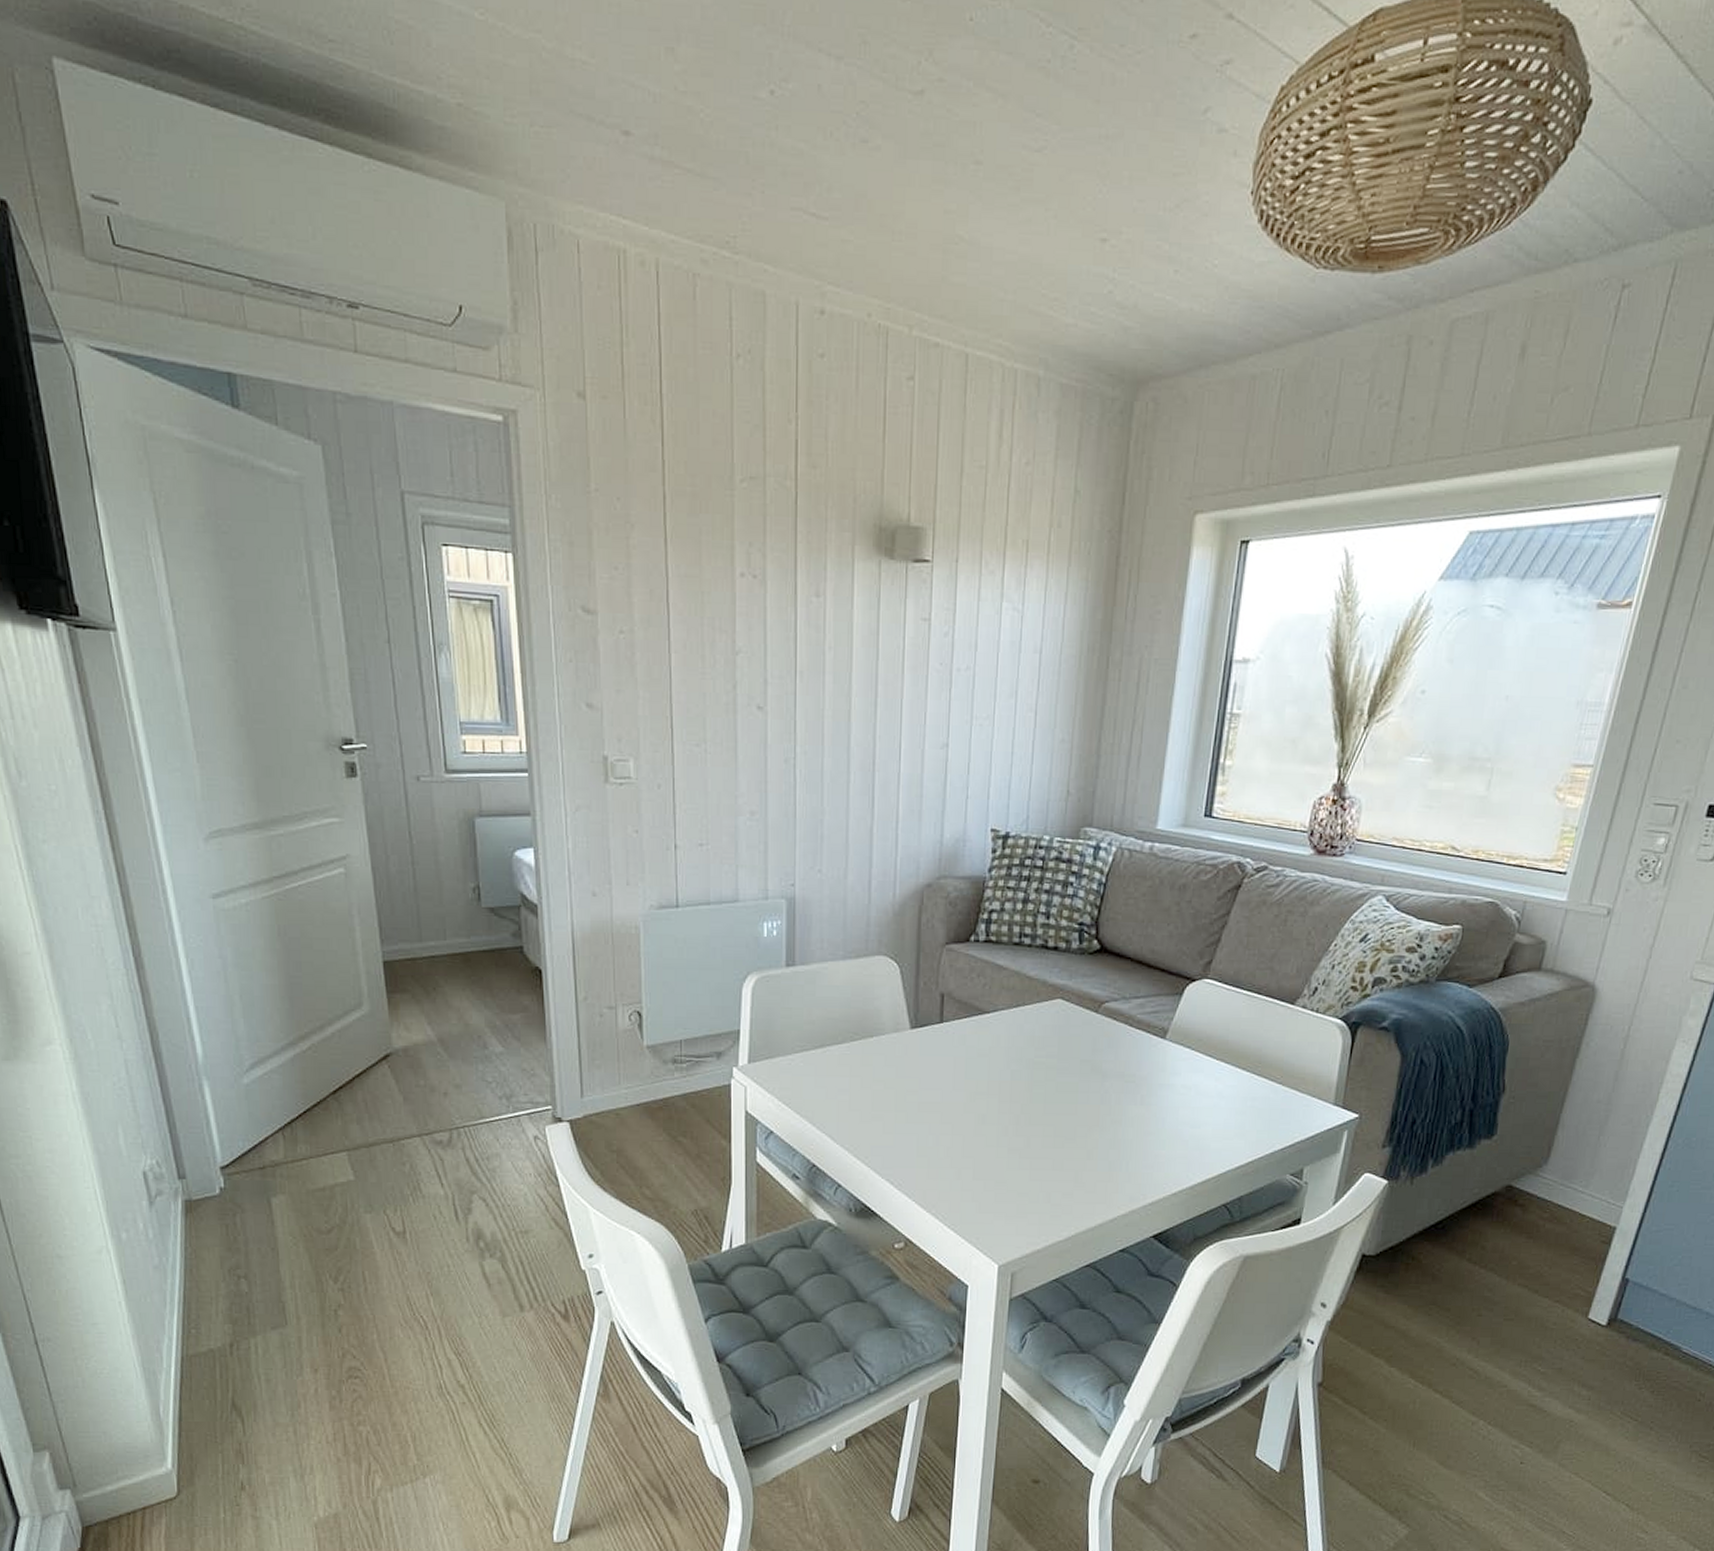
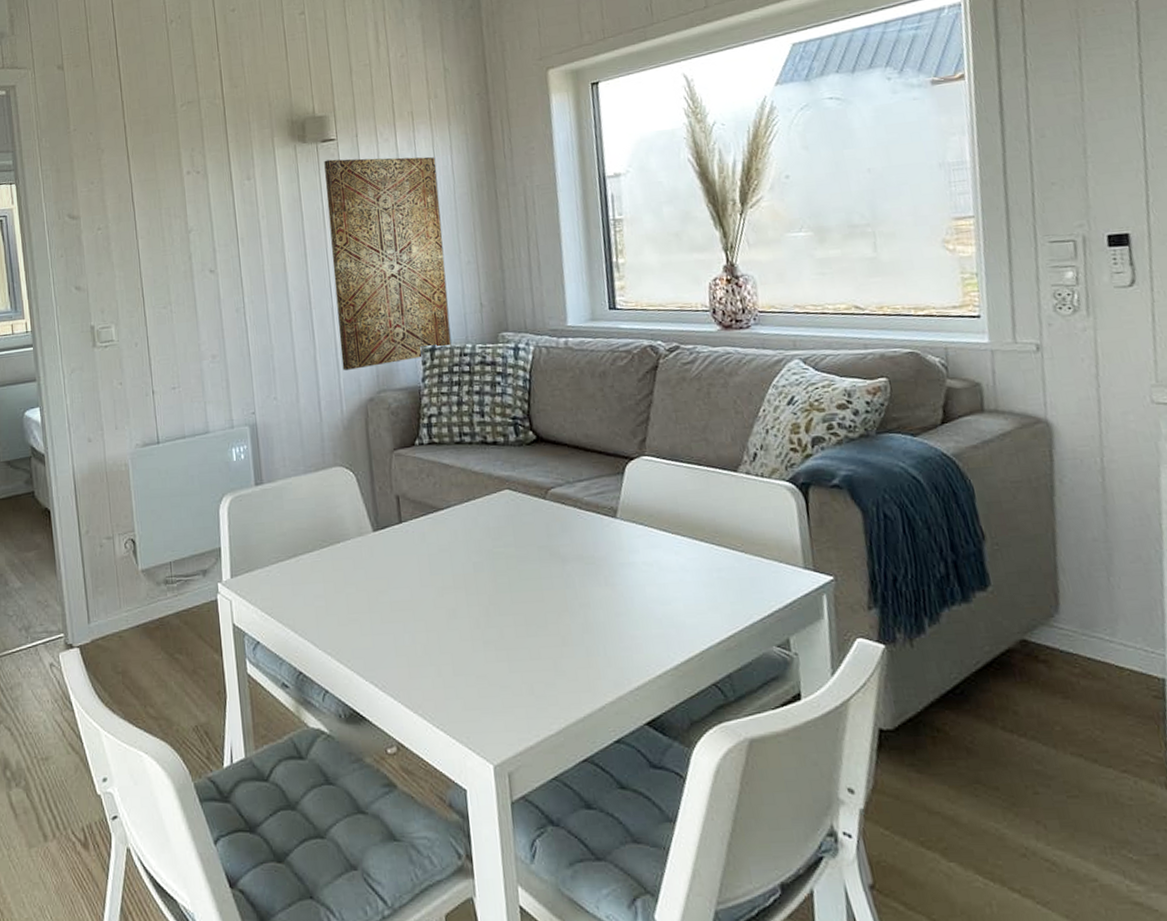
wall art: none [901,586,1046,849] -> present [324,157,452,370]

